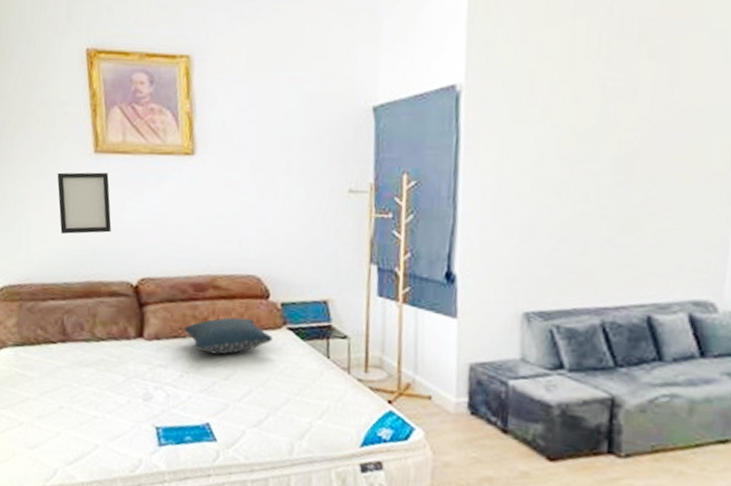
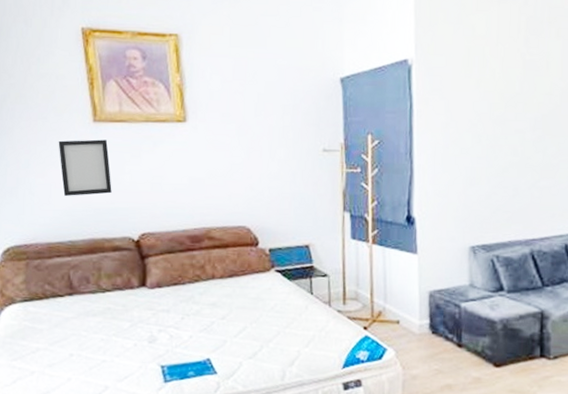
pillow: present [184,317,273,355] -> none [183,264,263,297]

